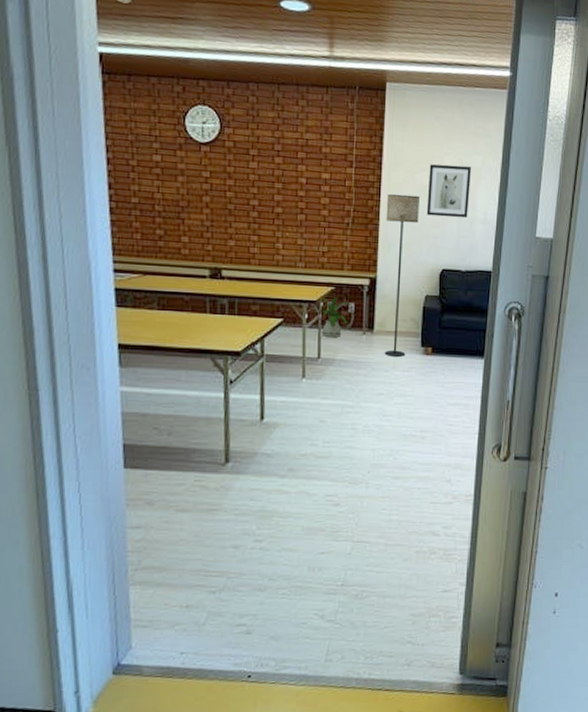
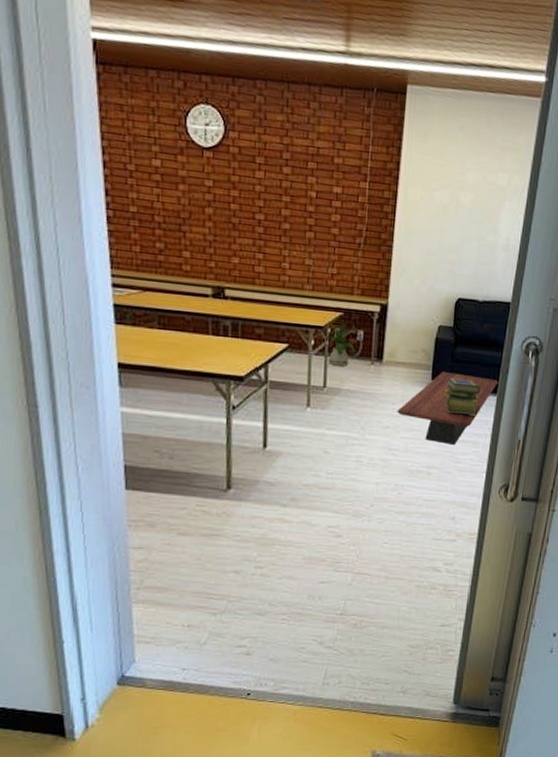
floor lamp: present [384,194,419,358] -> none [392,213,438,390]
coffee table: none [389,338,485,409] -> present [397,372,498,446]
wall art: present [426,164,471,218] -> none [444,181,495,243]
stack of books: none [434,344,468,379] -> present [445,378,480,416]

